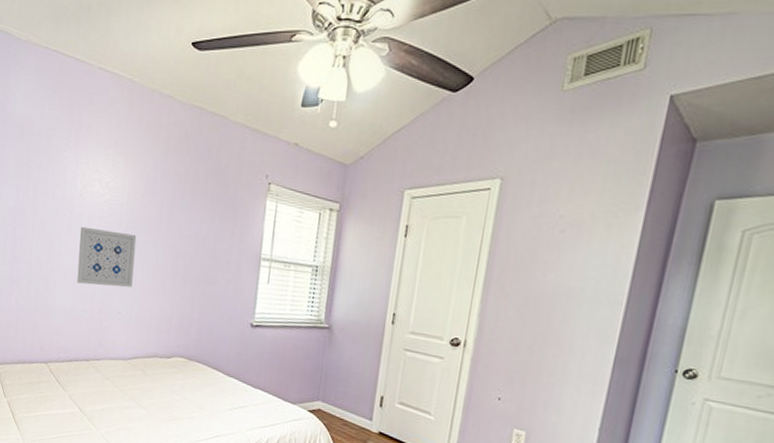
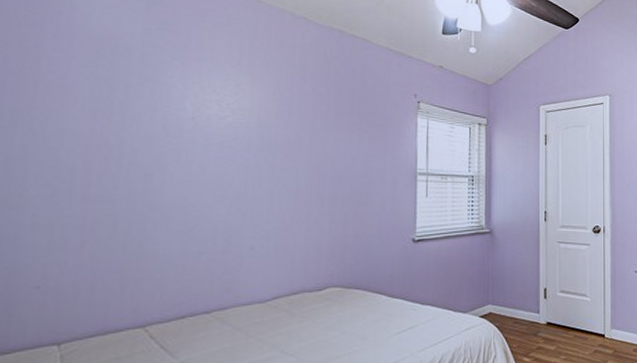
wall art: present [76,226,137,287] -> none [189,154,271,220]

